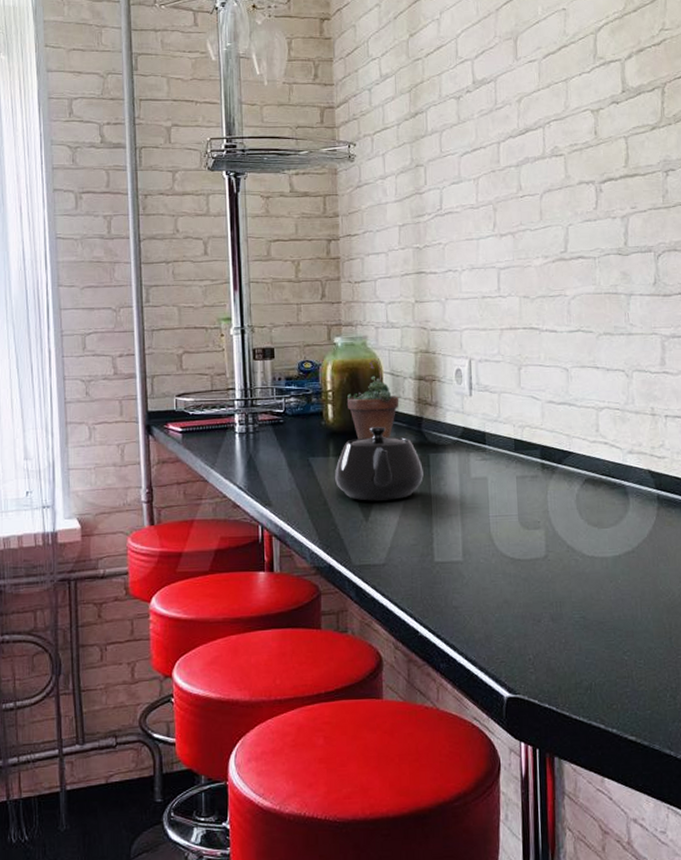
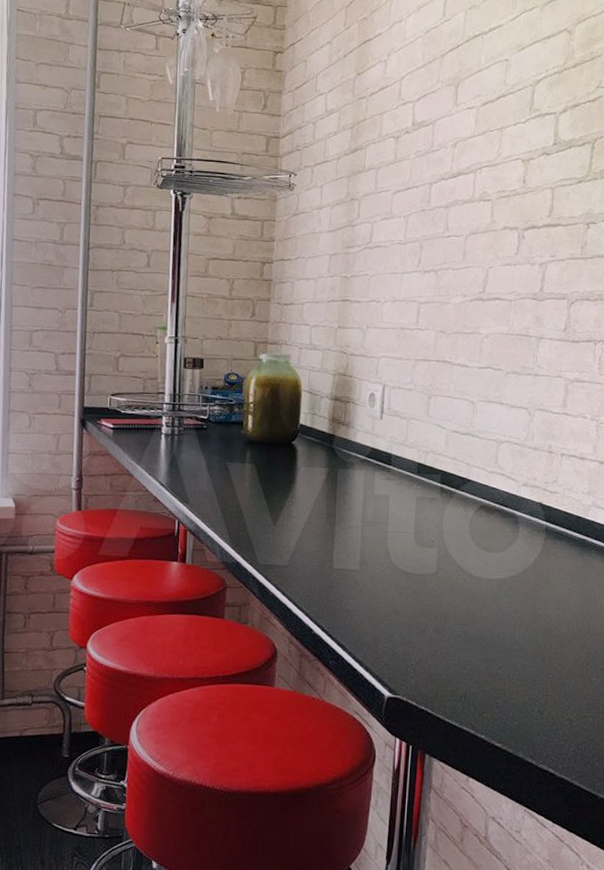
teapot: present [335,427,423,501] -> none [249,440,331,509]
succulent plant: present [347,360,399,440] -> none [267,378,315,451]

